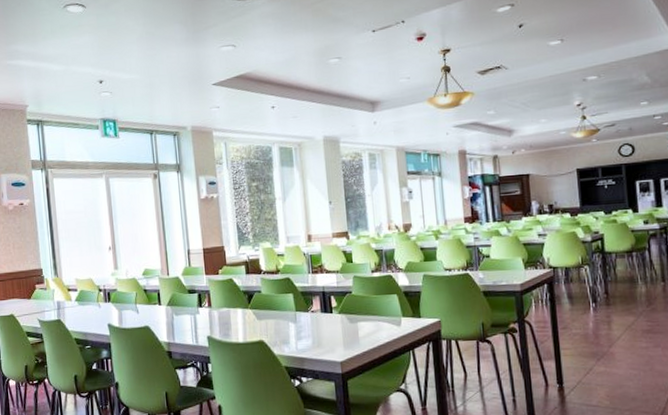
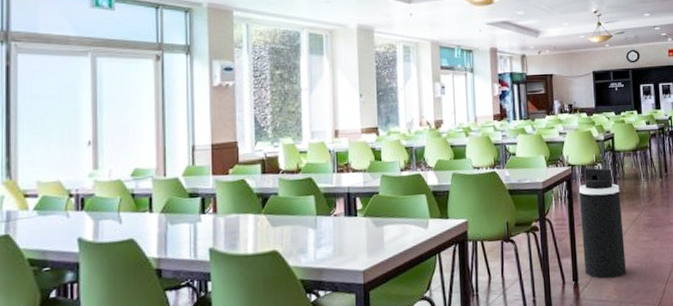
trash can: none [562,269,620,385] -> present [578,167,626,279]

